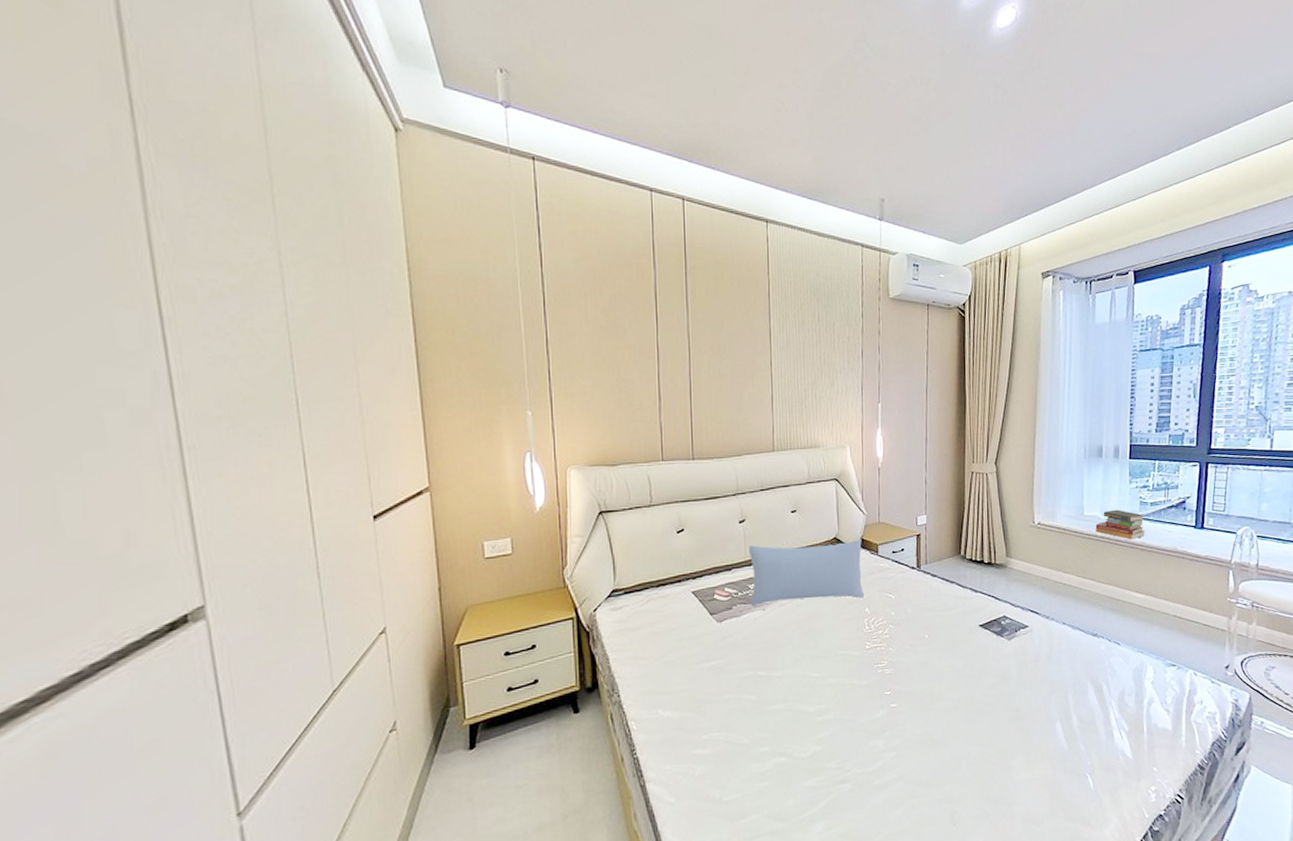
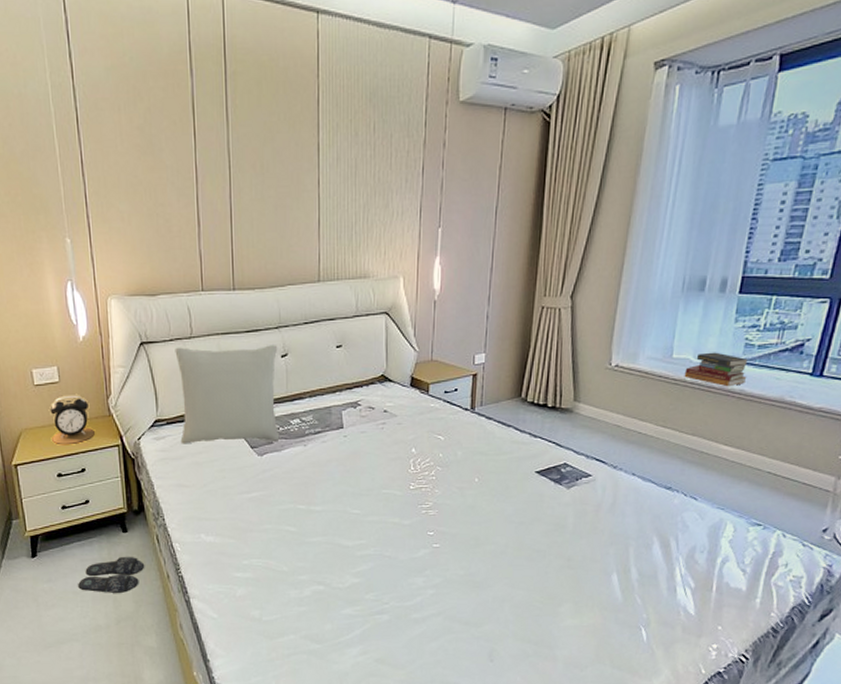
alarm clock: none [500,567,548,621] -> present [50,395,95,445]
slippers: none [521,739,597,785] -> present [78,556,145,593]
pillow: none [634,511,739,614] -> present [175,345,280,444]
pillow: present [748,540,864,605] -> none [290,378,411,441]

